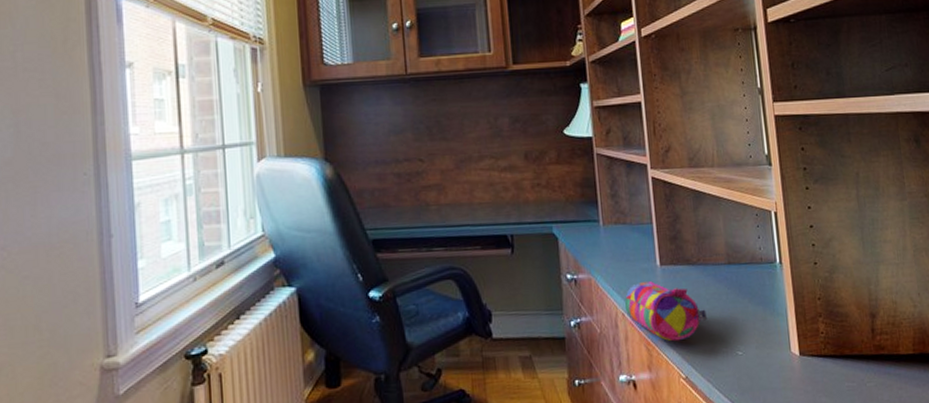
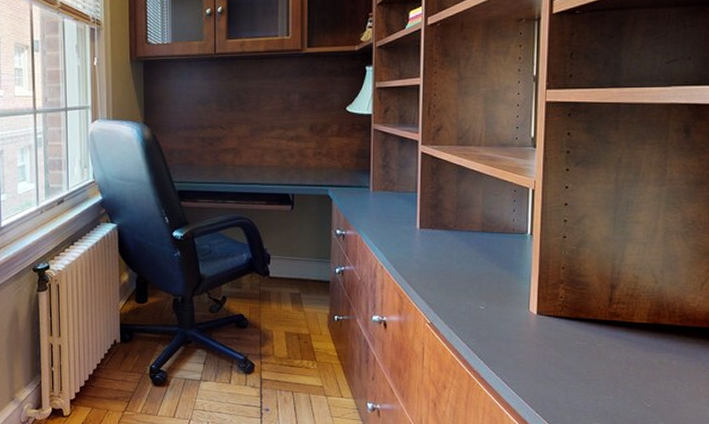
pencil case: present [624,281,707,341] -> none [384,241,456,293]

